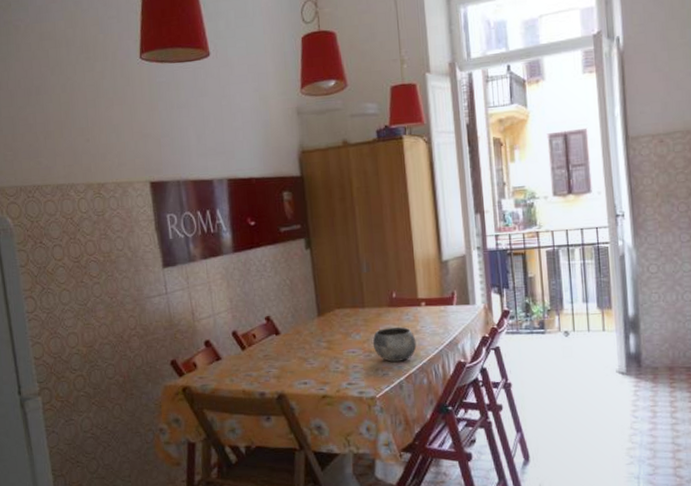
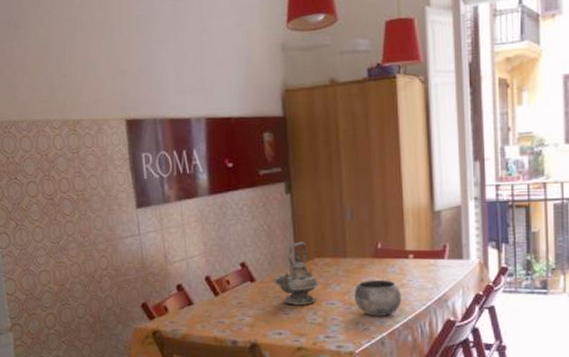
teapot: none [296,294,341,356] -> present [272,241,319,306]

